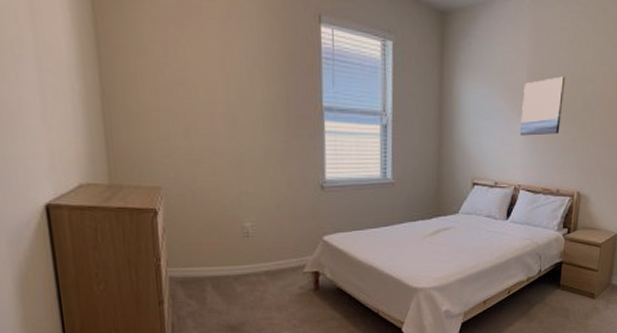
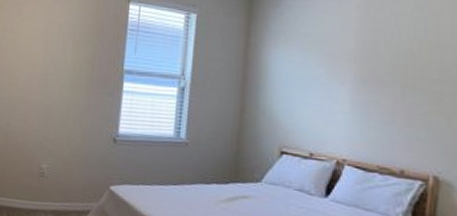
wall art: present [520,76,565,136] -> none [346,43,410,107]

